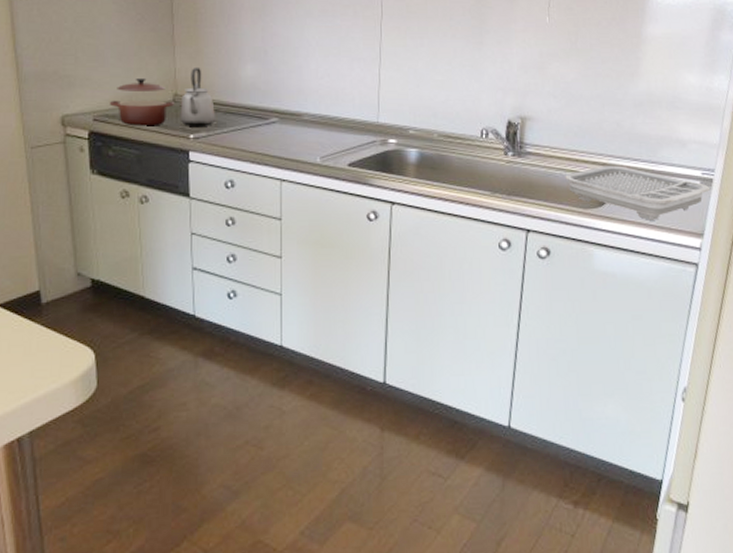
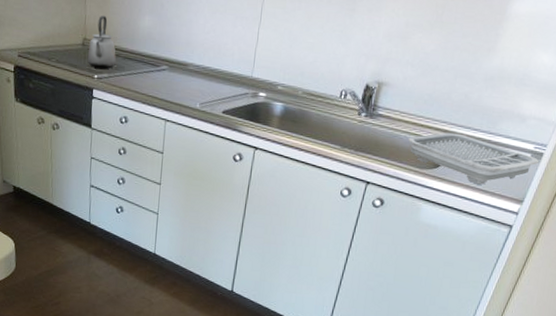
saucepan: present [109,77,174,127] -> none [31,21,83,65]

